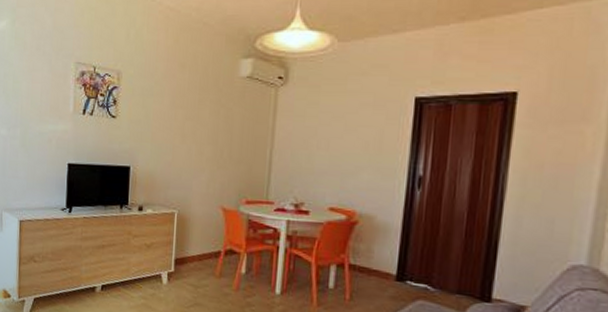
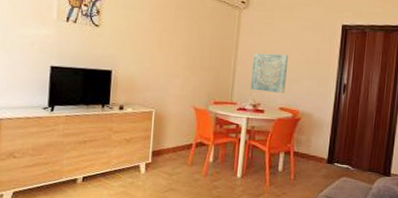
wall art: none [291,139,340,189] -> present [251,52,288,93]

